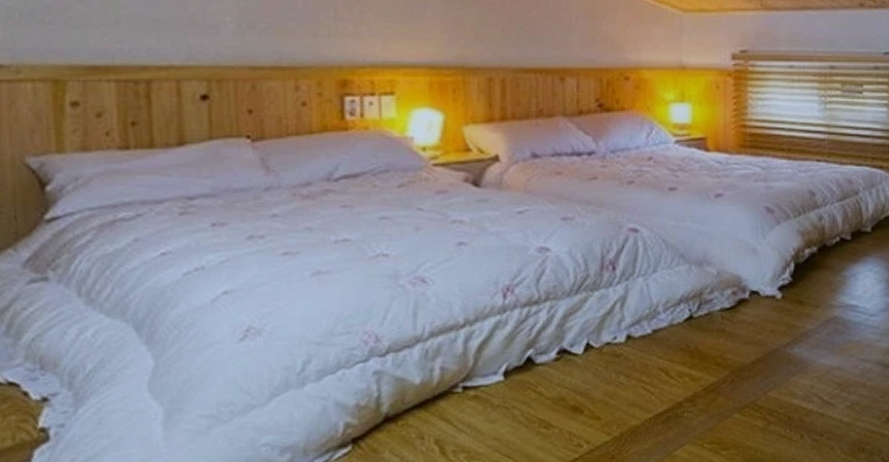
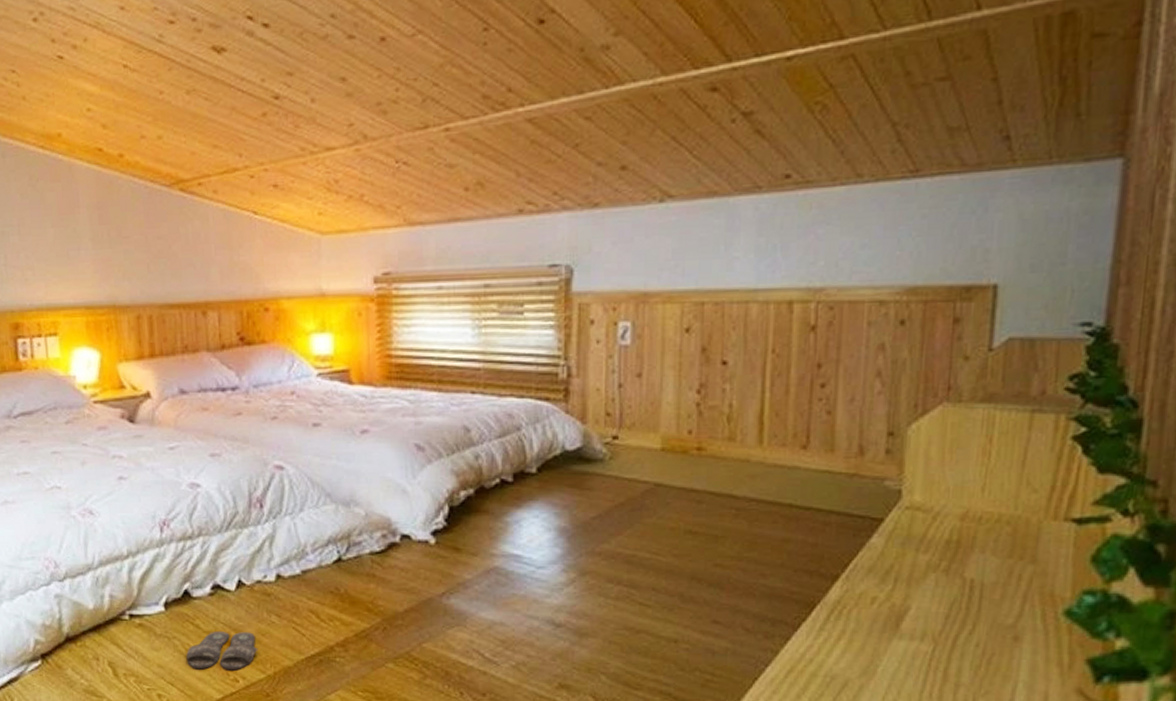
slippers: none [526,395,605,439] -> present [186,630,258,671]

